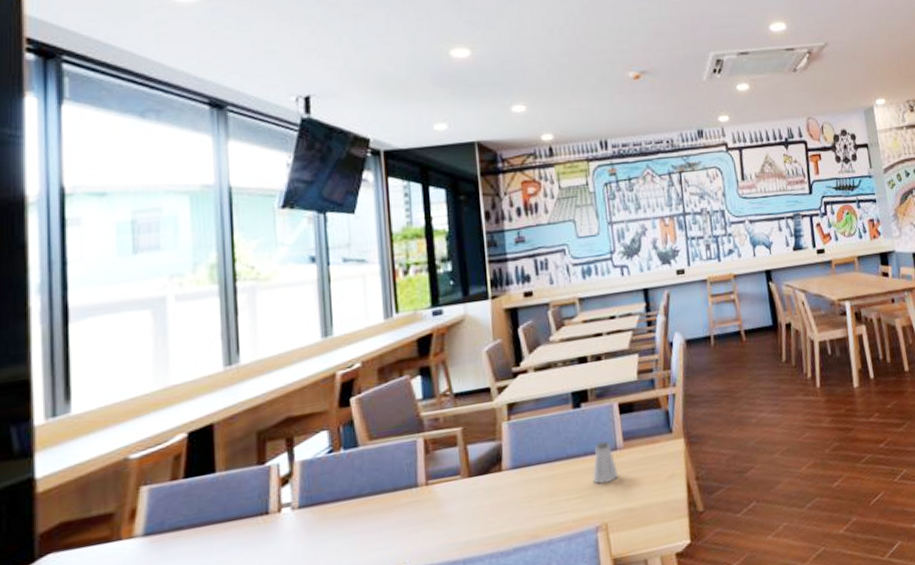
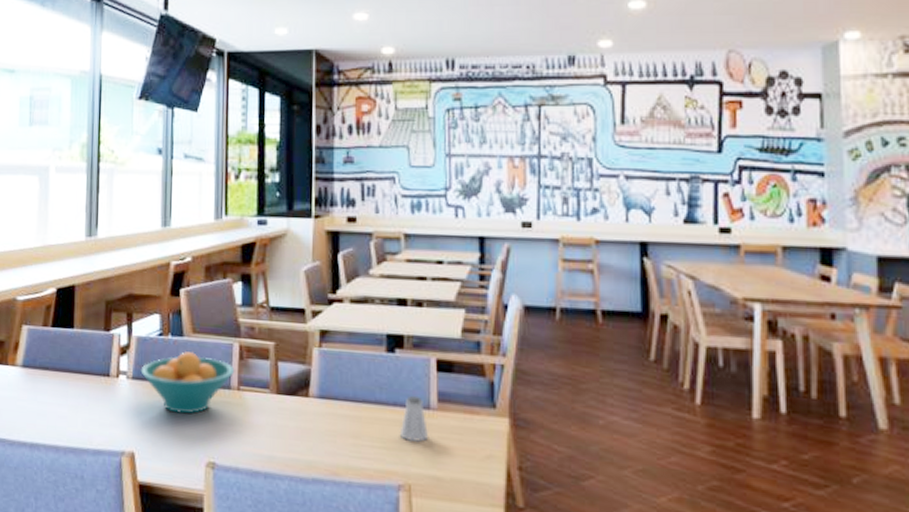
fruit bowl: none [308,460,421,530] -> present [140,351,235,414]

